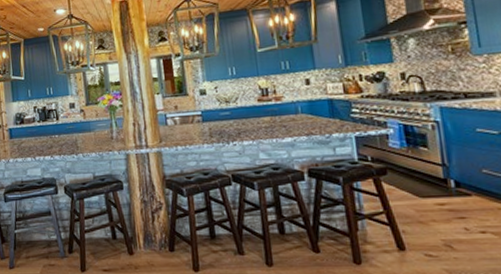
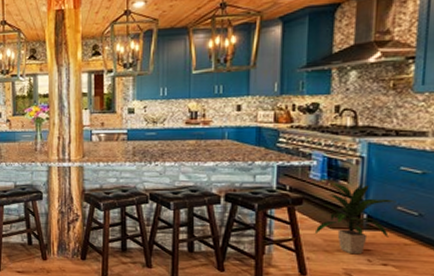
indoor plant: none [403,149,481,224] -> present [314,183,397,255]

